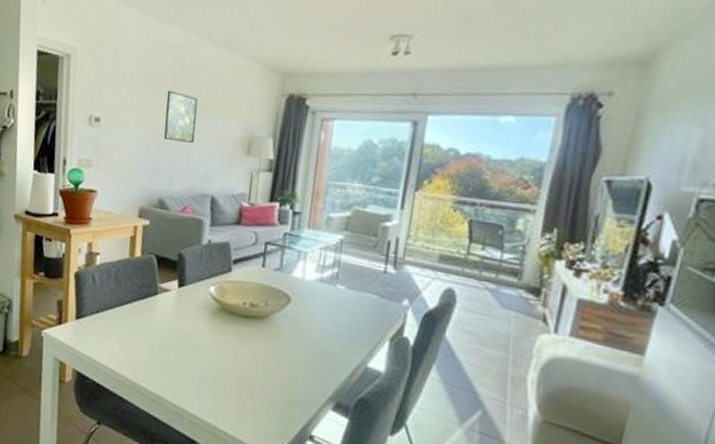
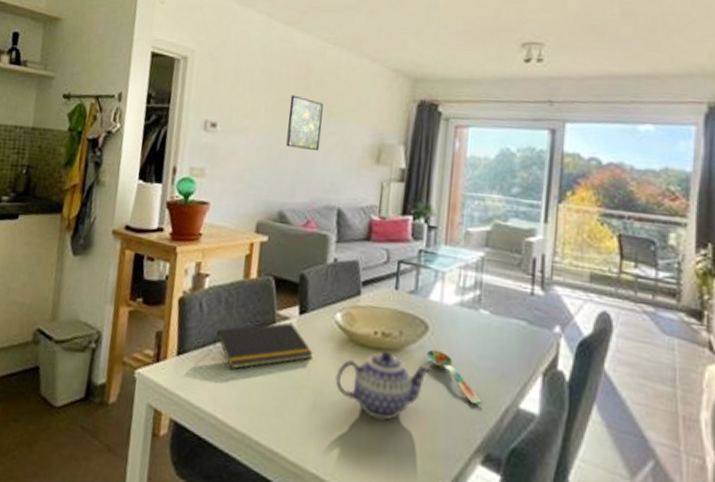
notepad: none [106,293,190,332] -> present [213,322,313,370]
teapot: none [209,318,292,374] -> present [335,350,431,420]
spoon: none [288,317,336,364] -> present [426,349,482,405]

